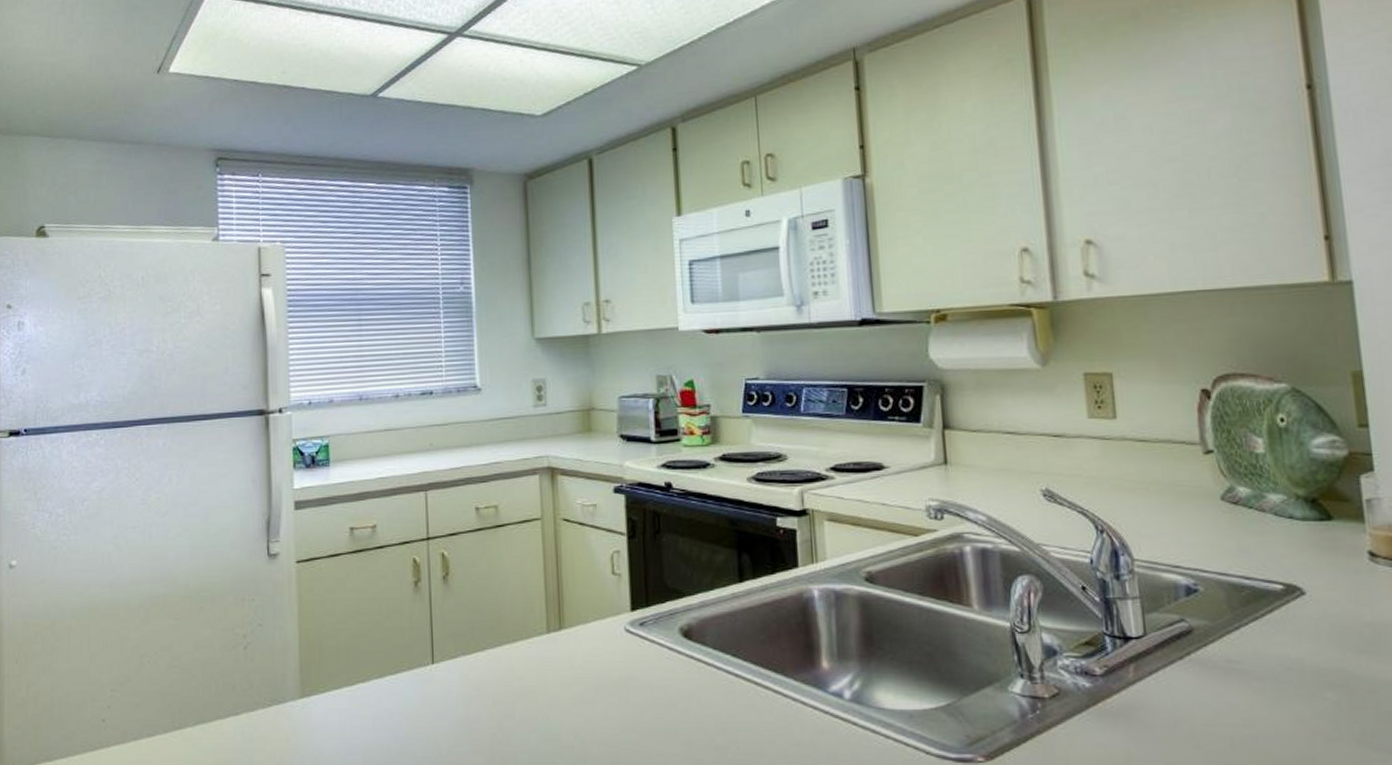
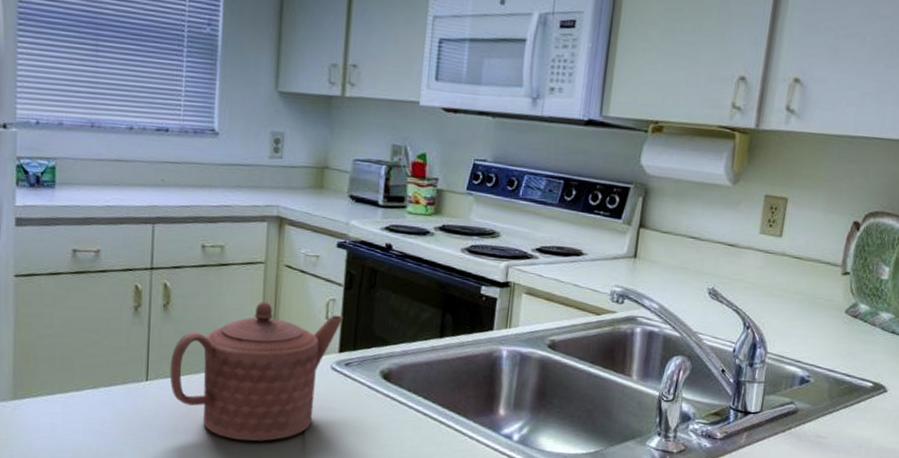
teapot: none [455,561,630,725] -> present [169,301,343,442]

